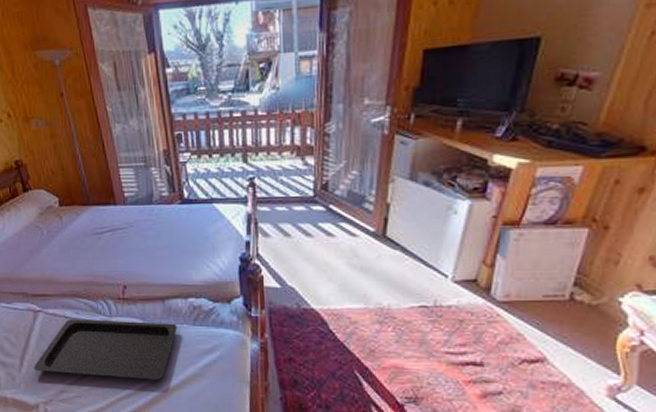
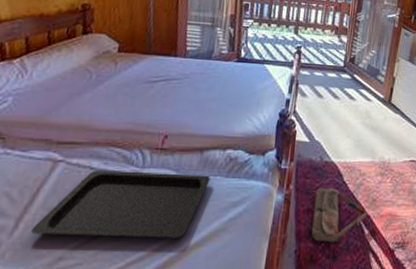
bag: none [296,337,364,393] -> present [311,188,367,243]

